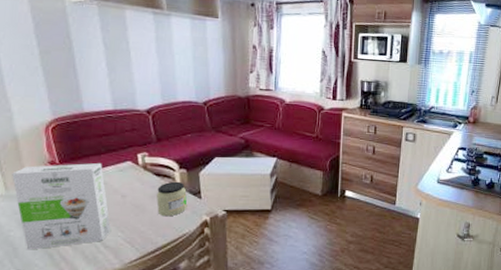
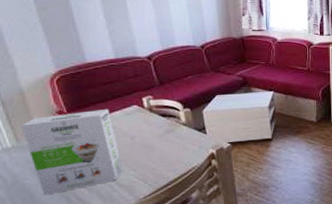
jar: present [156,181,188,217] -> none [163,120,194,153]

